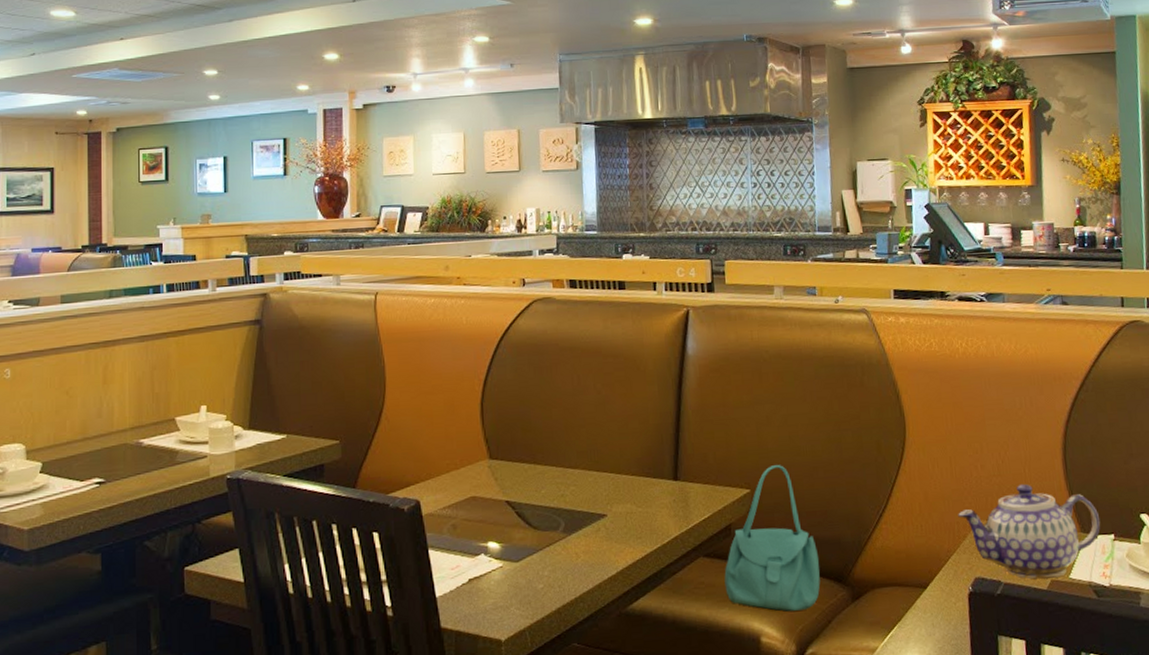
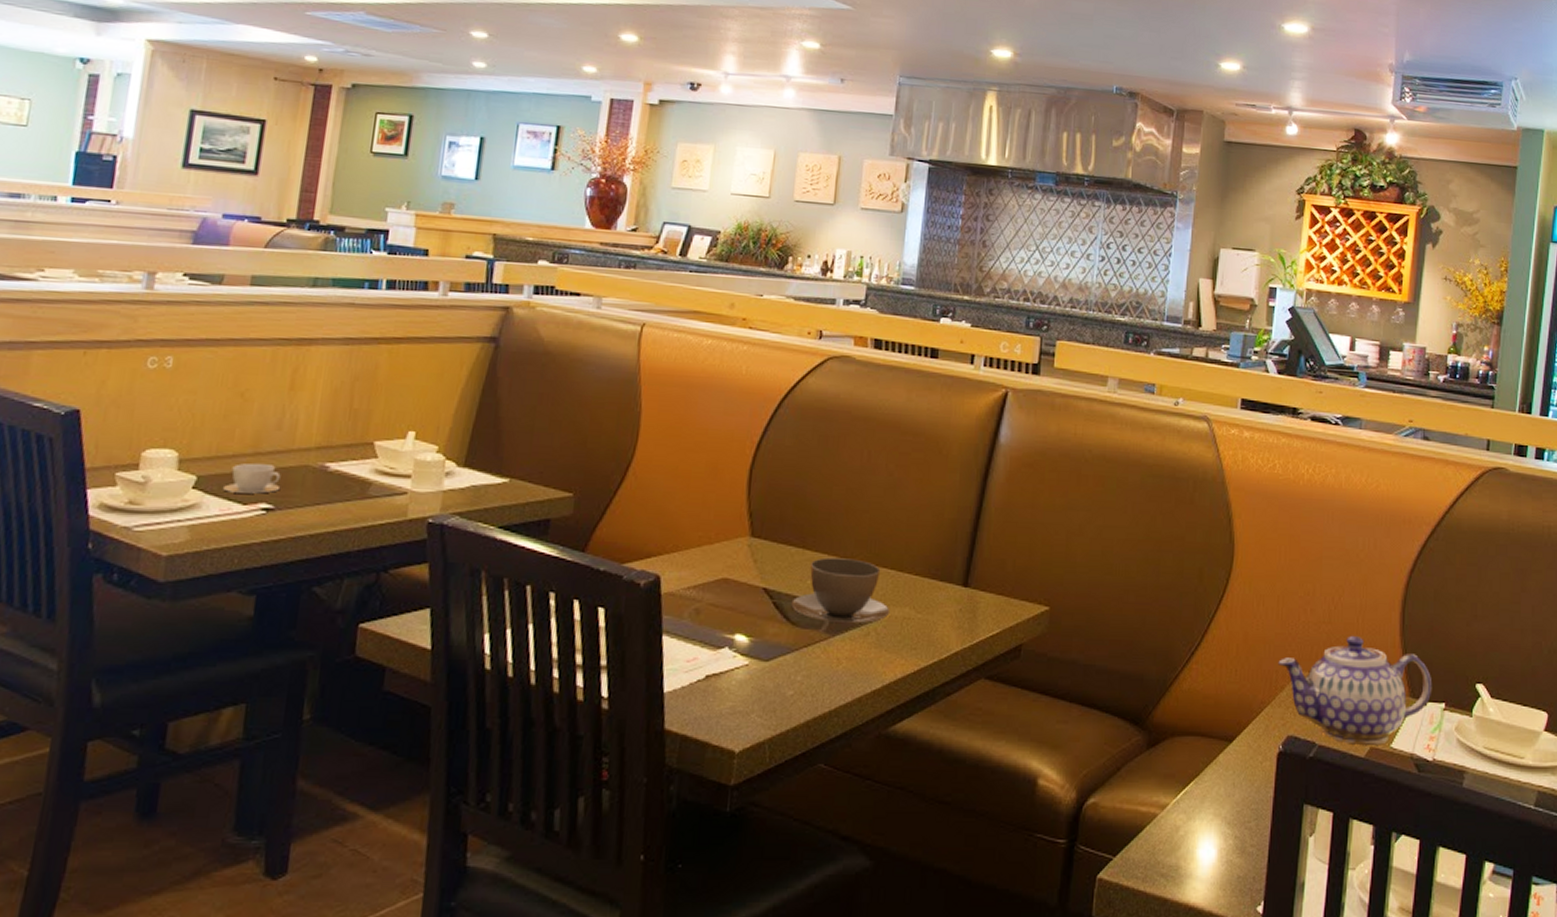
teacup: none [62,446,108,473] -> present [222,463,281,494]
teacup: none [531,467,615,524] -> present [791,557,891,624]
handbag: present [724,465,821,612] -> none [1005,582,1117,754]

